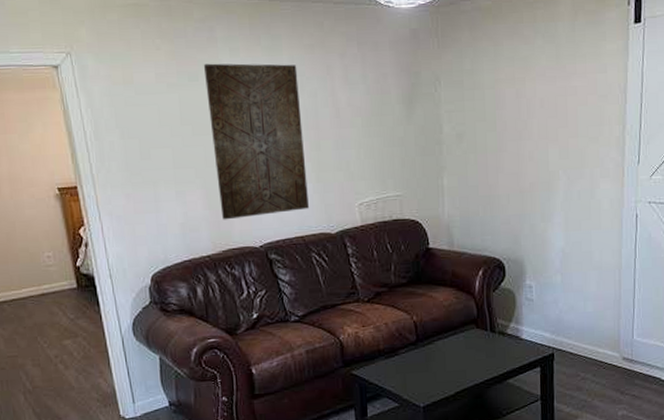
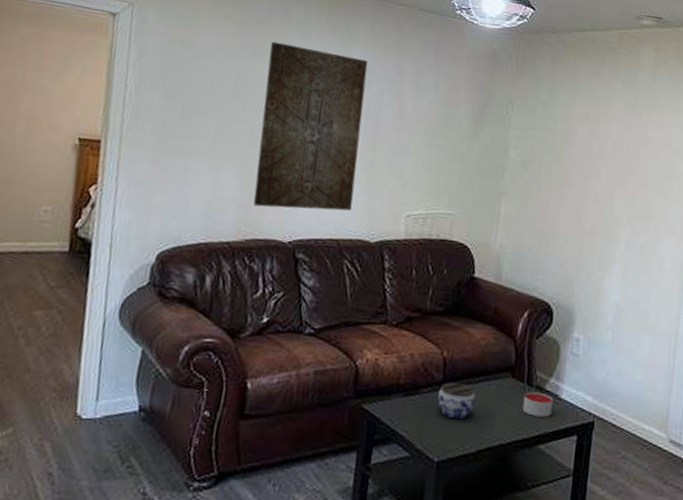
jar: none [415,340,447,371] -> present [438,382,475,420]
candle: none [489,337,516,357] -> present [522,392,553,418]

